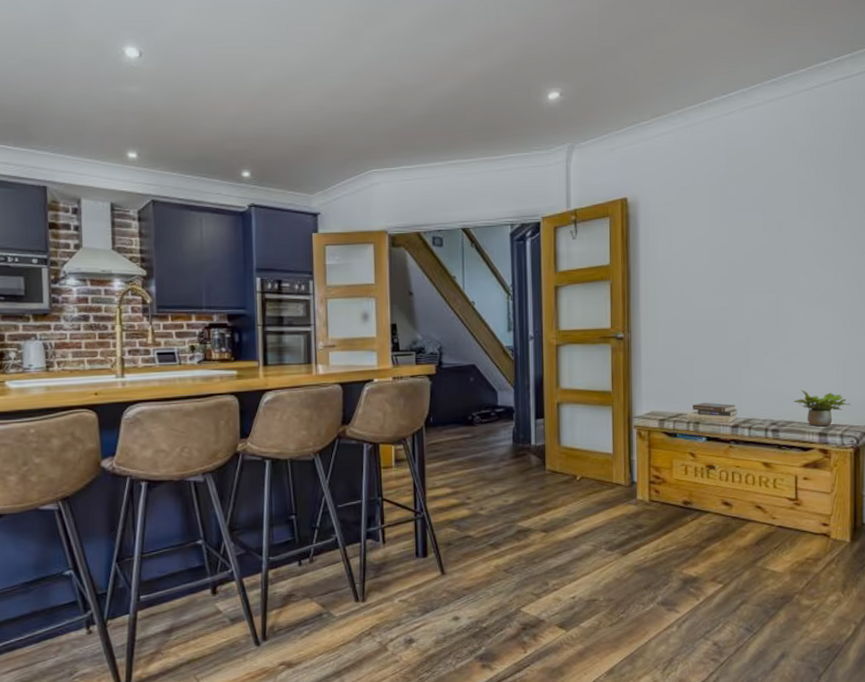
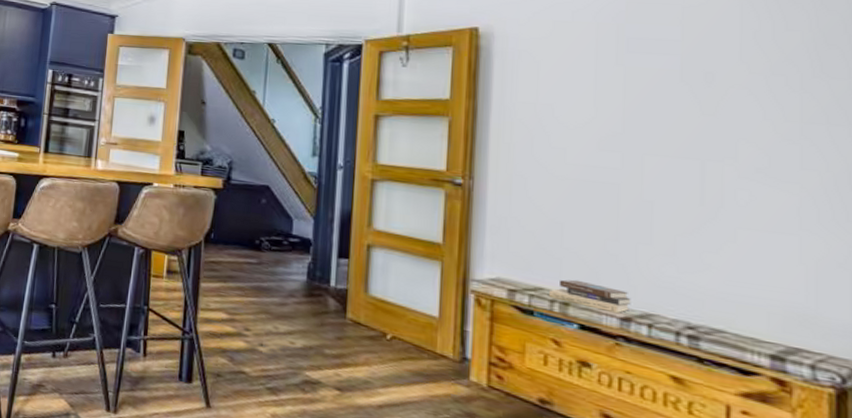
potted plant: present [794,390,851,427] -> none [726,291,831,349]

